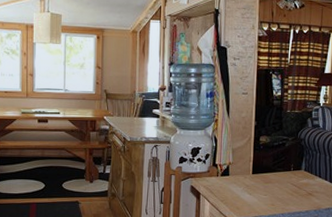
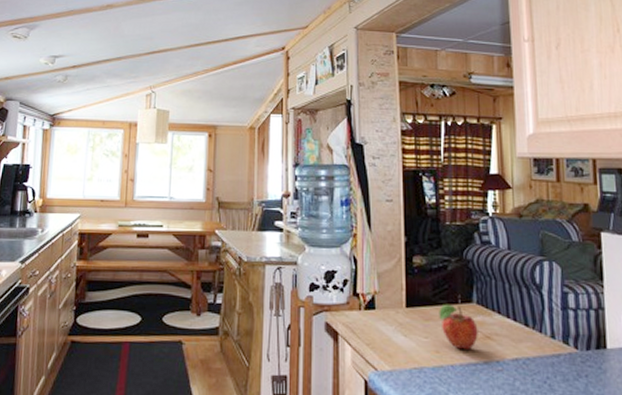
fruit: none [276,171,304,203] -> present [439,304,478,351]

